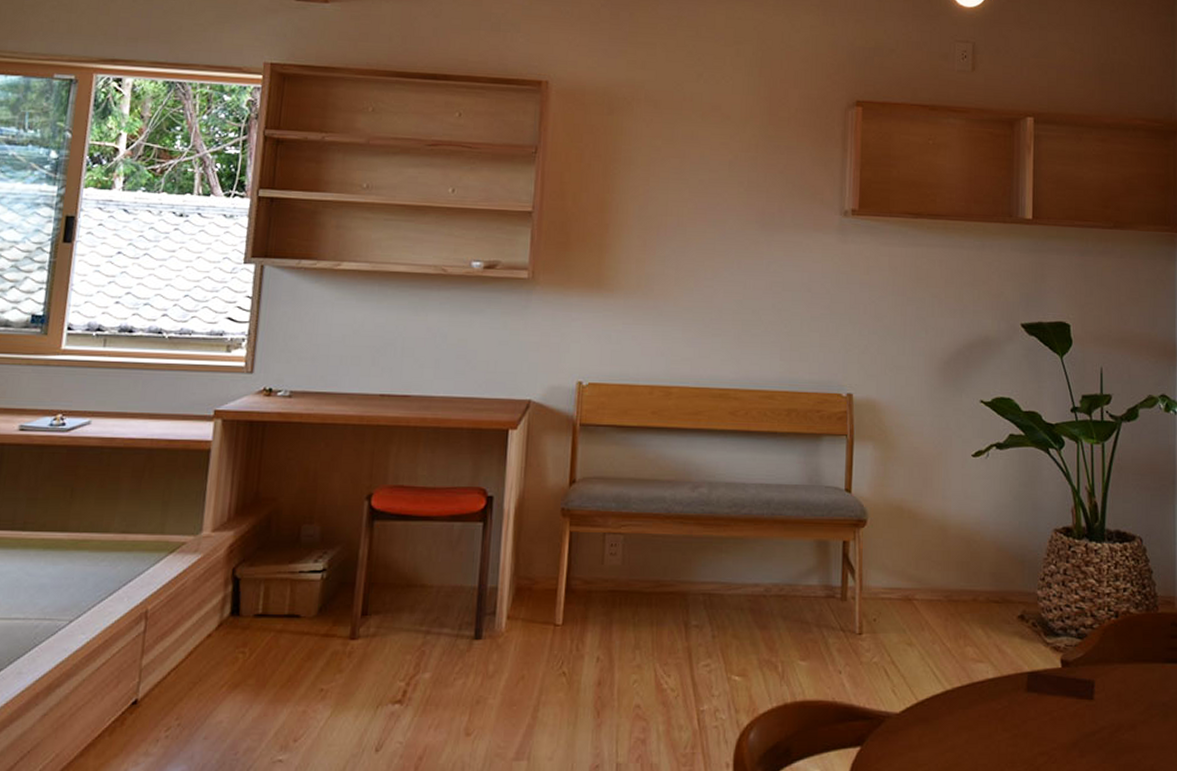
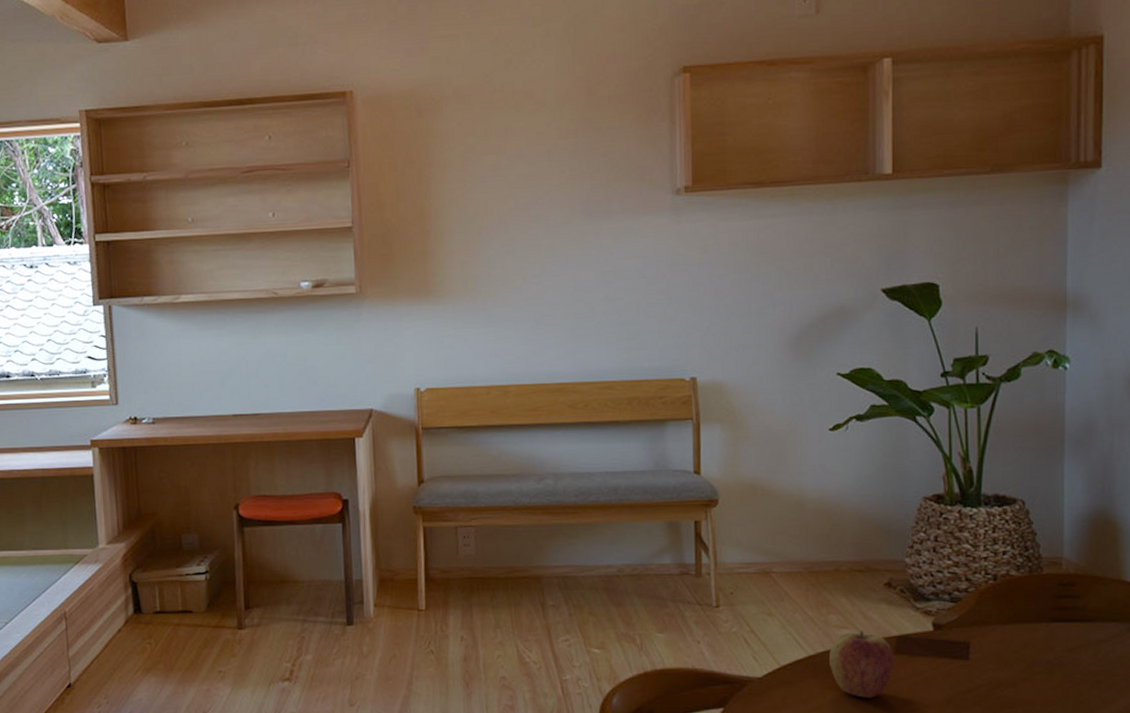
apple: none [965,666,1026,739] -> present [829,631,895,699]

